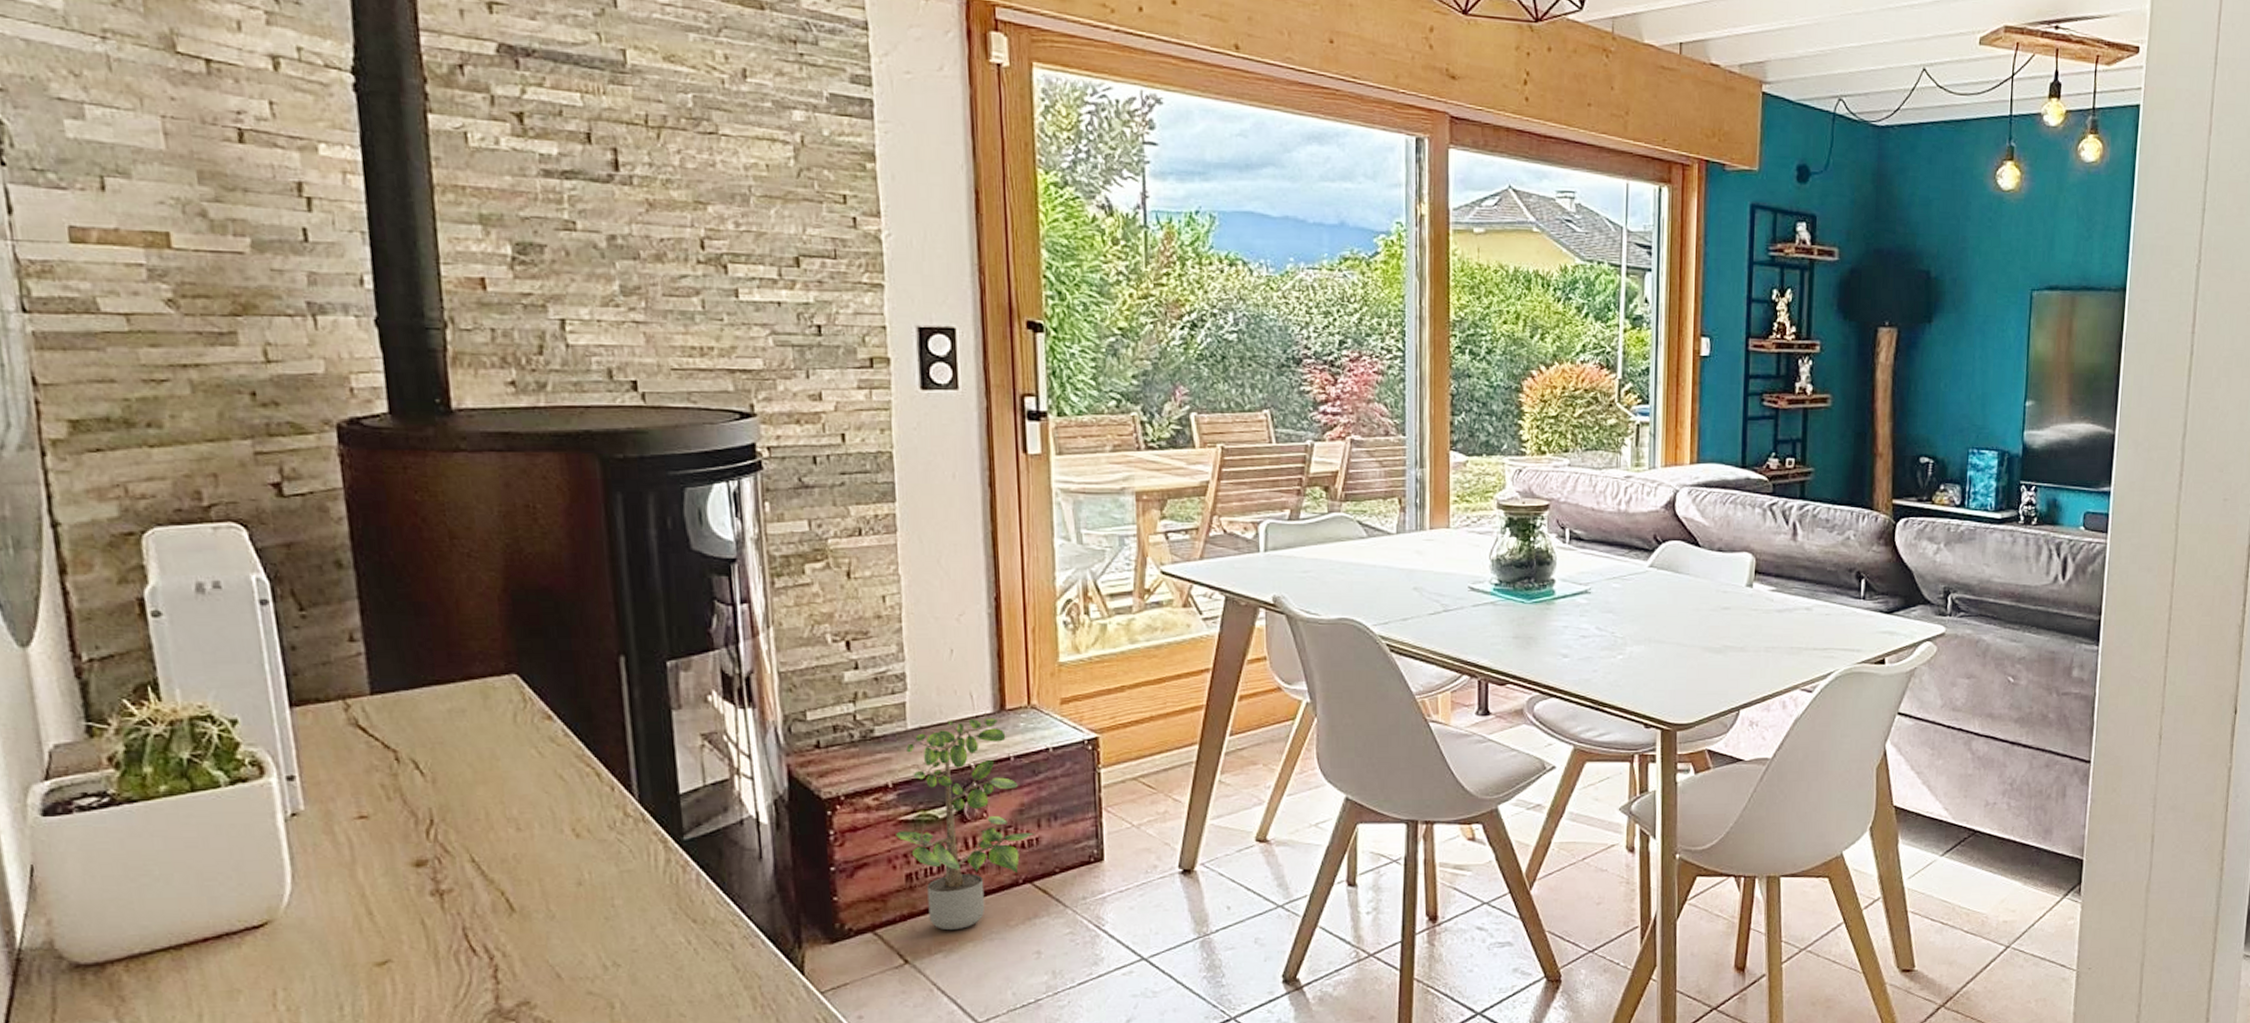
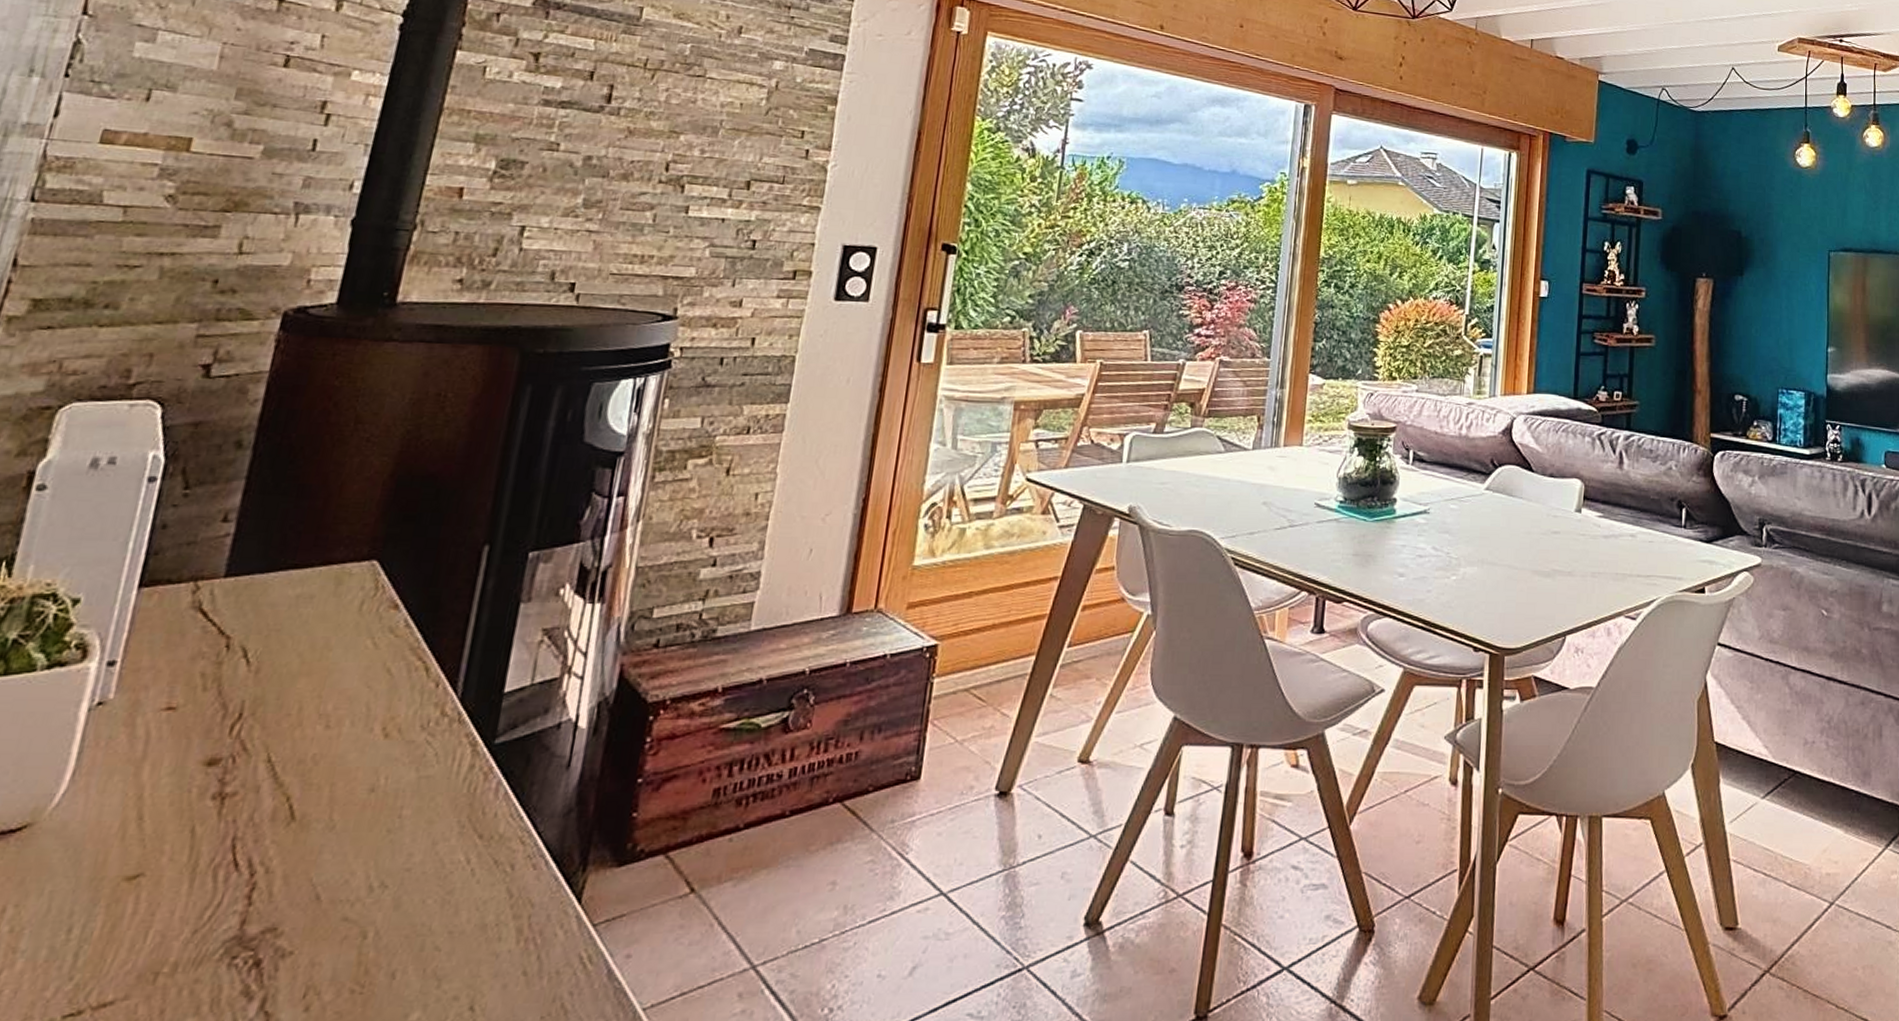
potted plant: present [896,712,1035,931] -> none [713,615,856,855]

